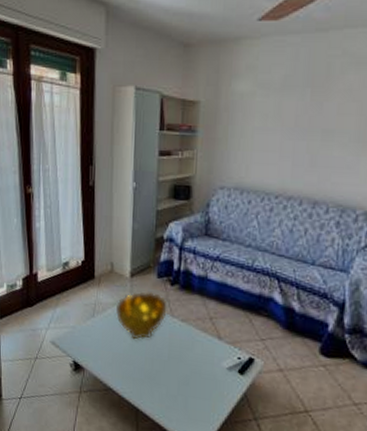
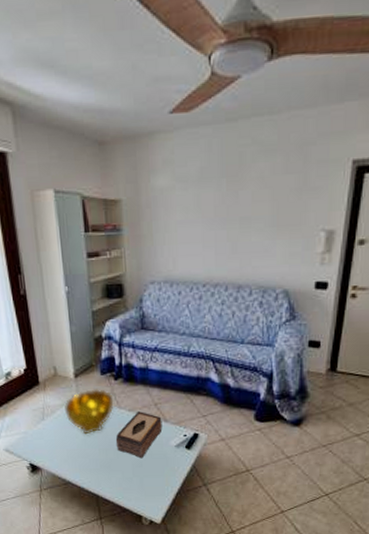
tissue box: none [163,323,216,376] -> present [115,411,163,459]

